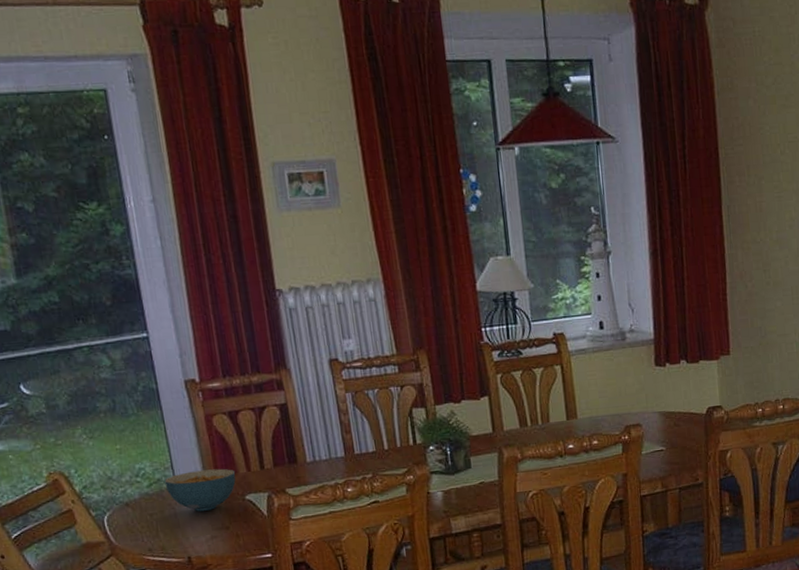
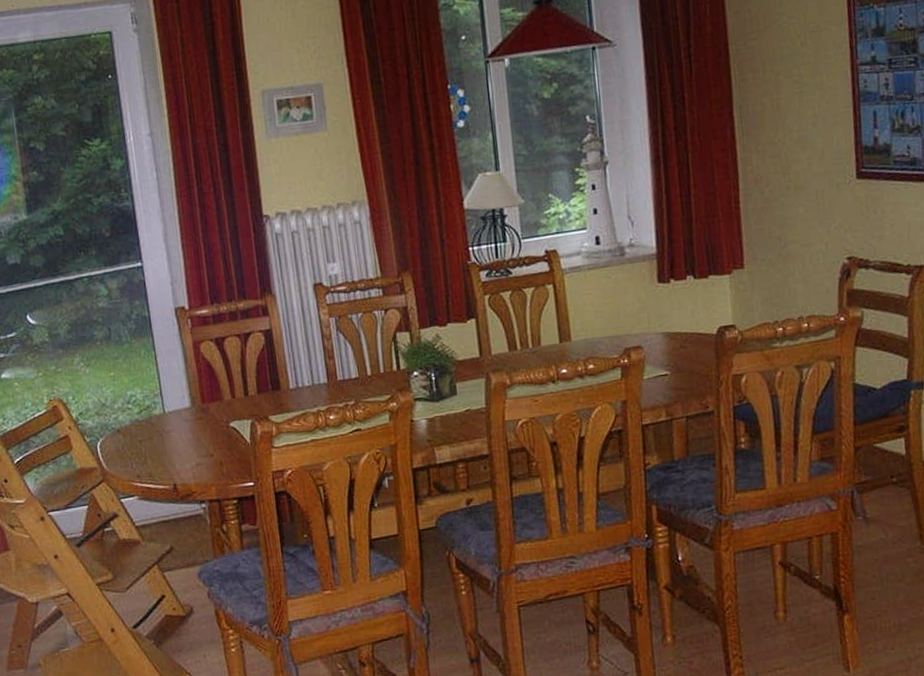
cereal bowl: present [164,468,236,512] -> none [153,395,221,439]

